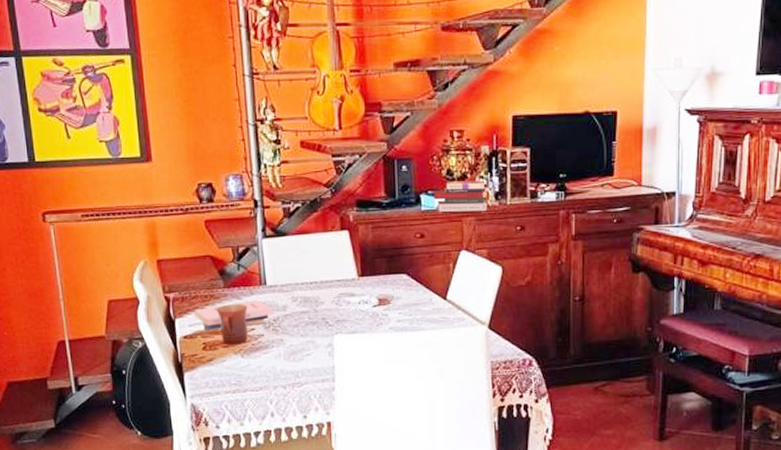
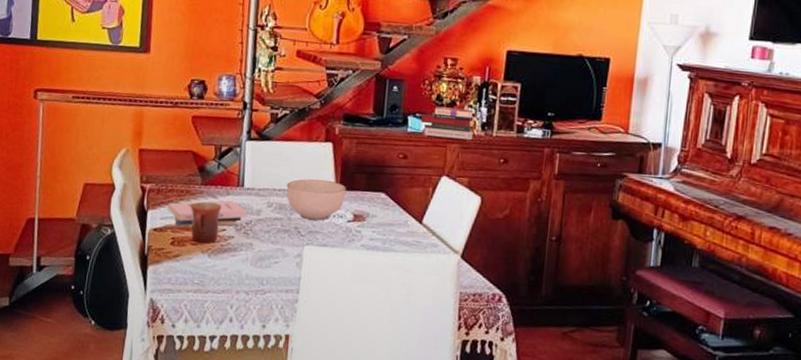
bowl: none [308,268,368,309] -> present [286,179,347,220]

